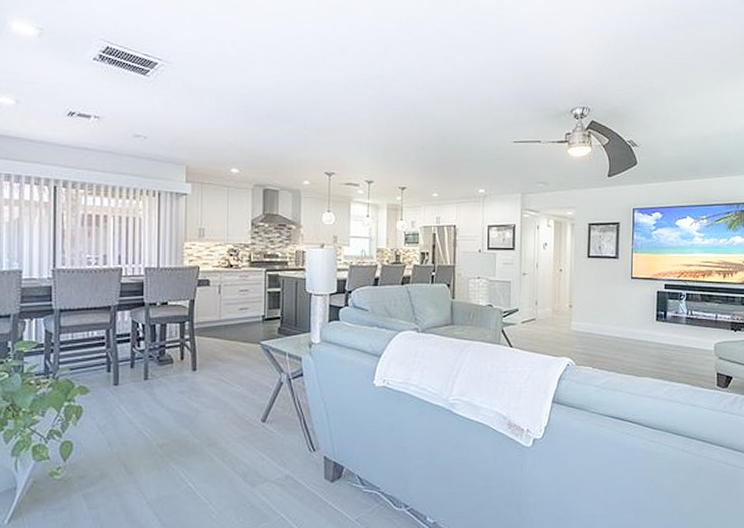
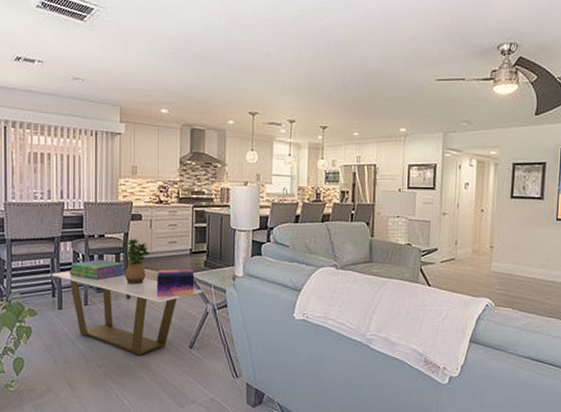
coffee table: none [106,343,277,432] -> present [51,271,203,356]
stack of books: none [127,329,192,352] -> present [69,259,127,281]
potted plant: none [189,305,219,355] -> present [124,238,151,285]
decorative box: none [226,337,268,369] -> present [156,269,195,298]

